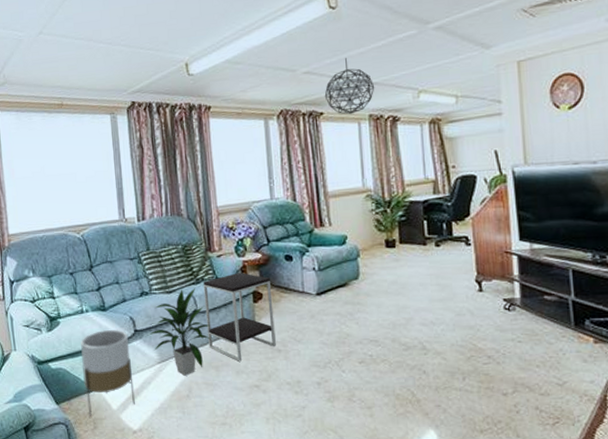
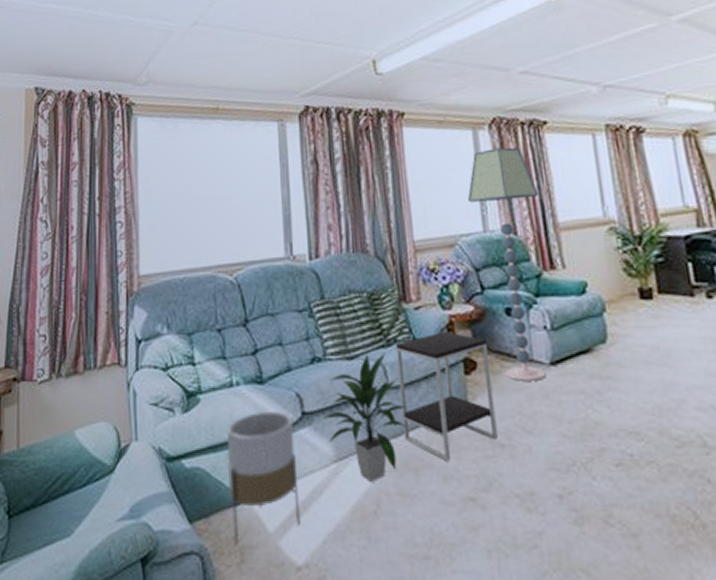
floor lamp: none [259,133,314,307] -> present [467,147,547,381]
pendant light: present [324,58,375,115] -> none [547,55,611,124]

